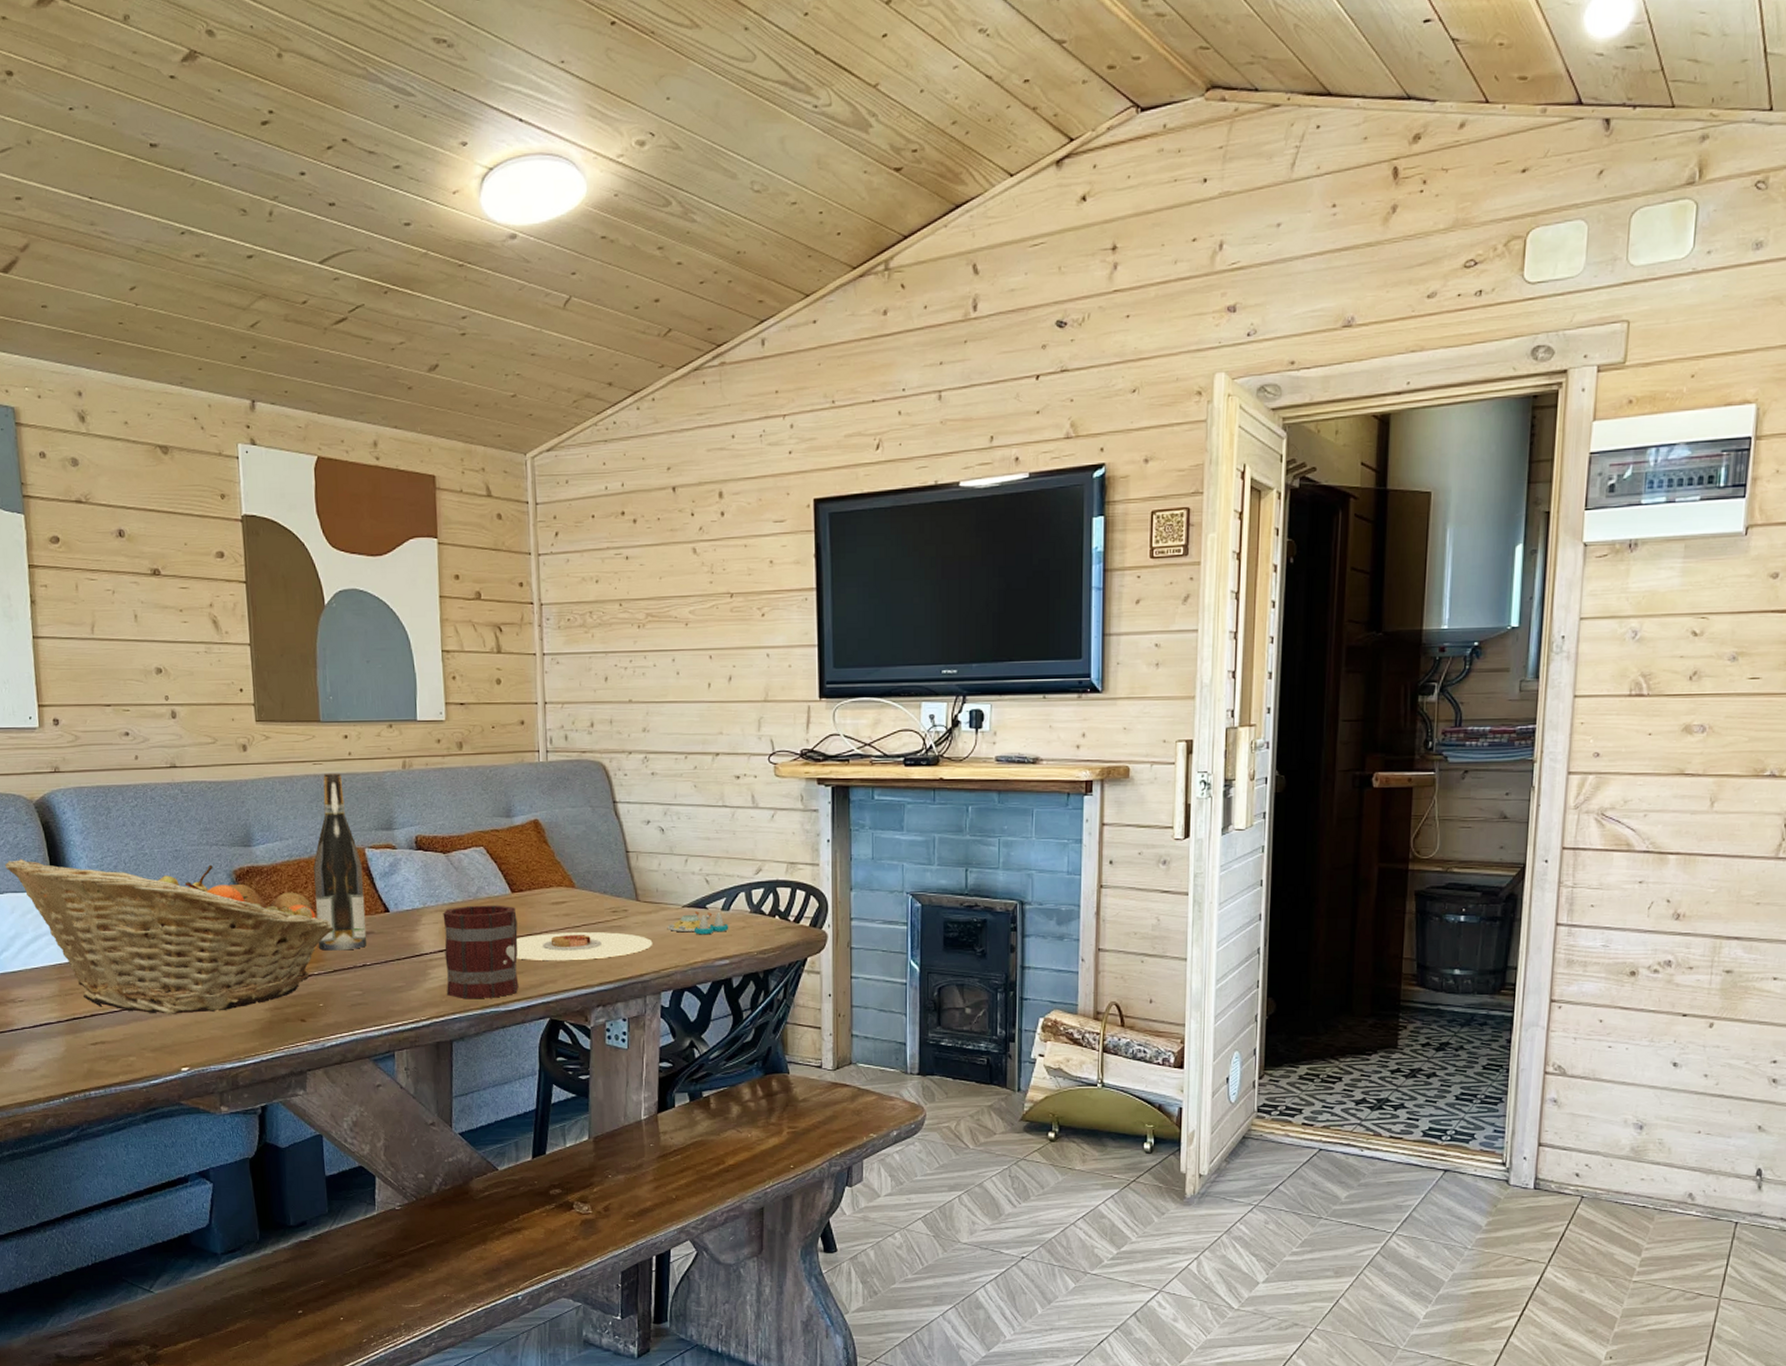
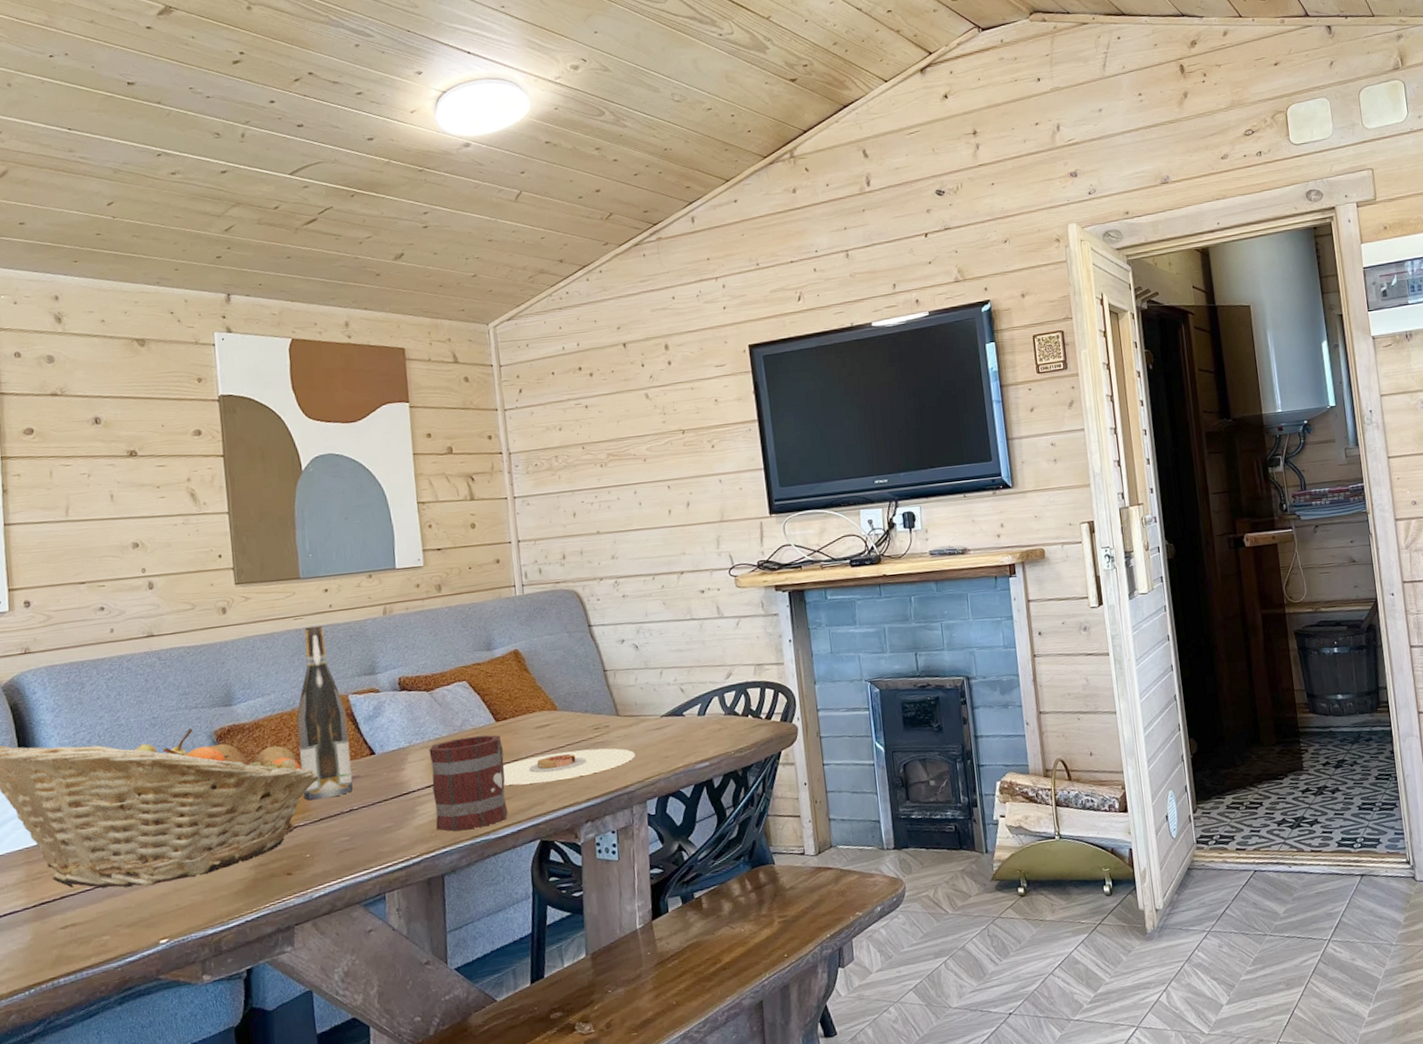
salt and pepper shaker set: present [667,911,729,935] -> none [647,717,706,742]

